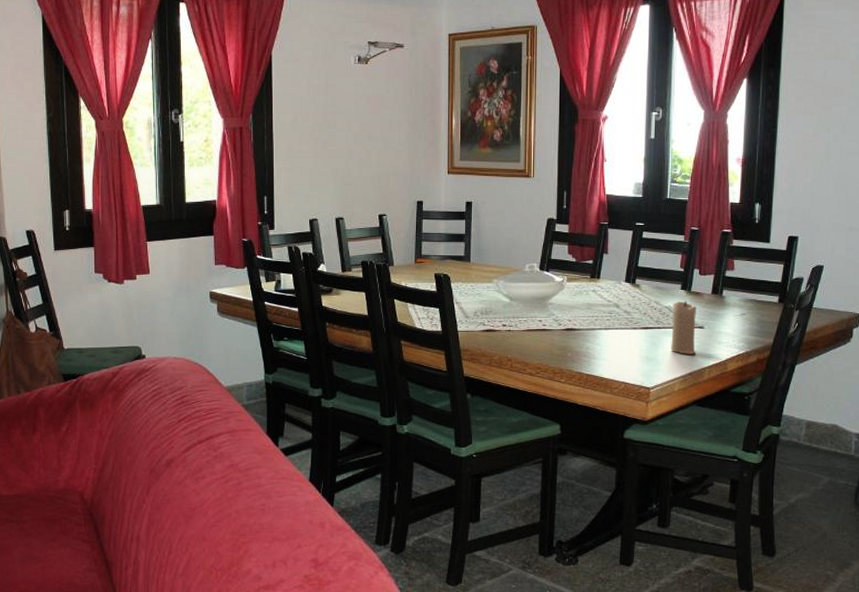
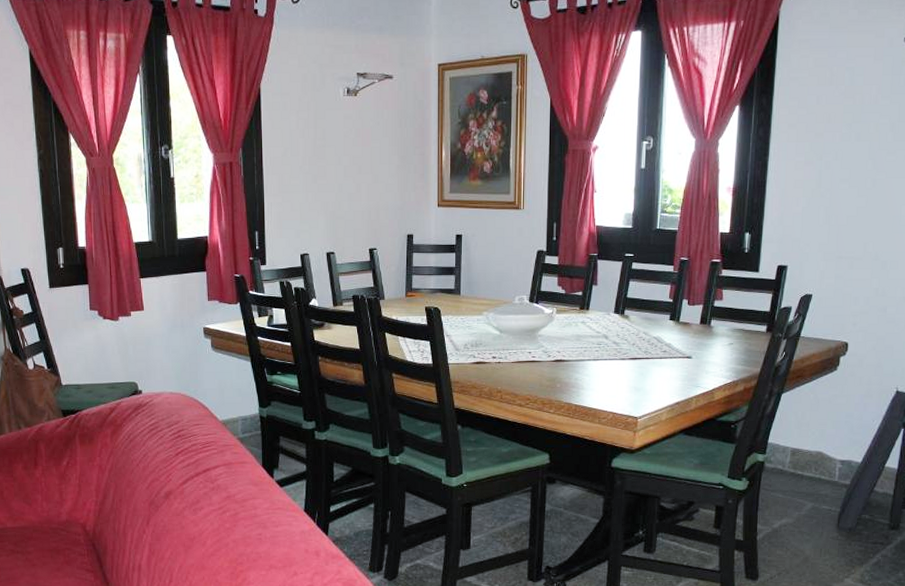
candle: present [671,301,696,354] -> none [659,331,685,384]

